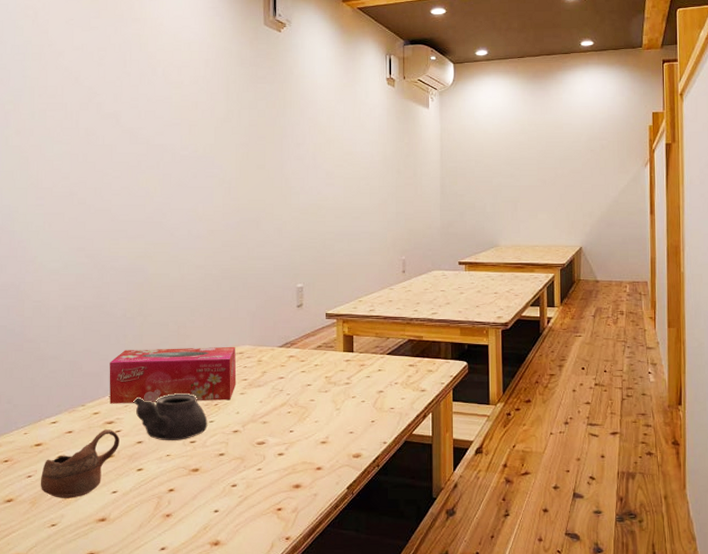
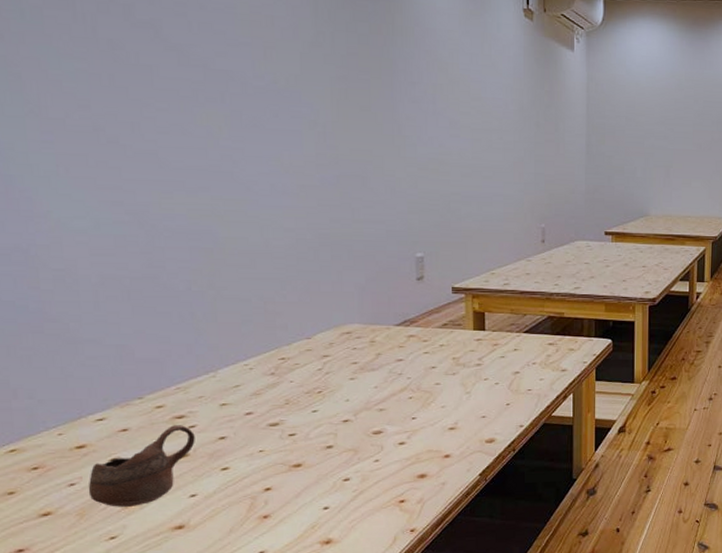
tissue box: present [109,346,237,404] -> none [172,325,345,395]
teapot: present [133,393,208,441] -> none [210,380,310,435]

